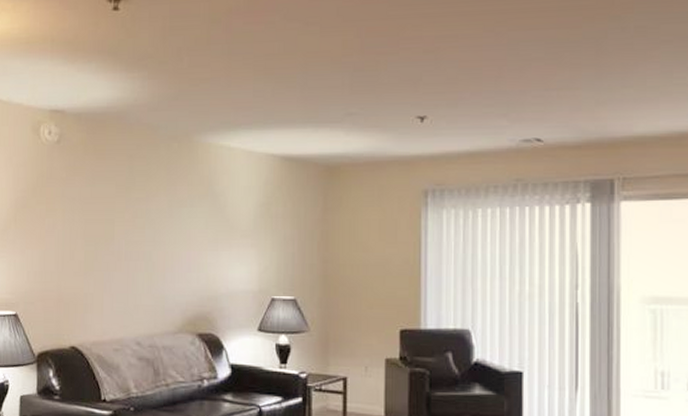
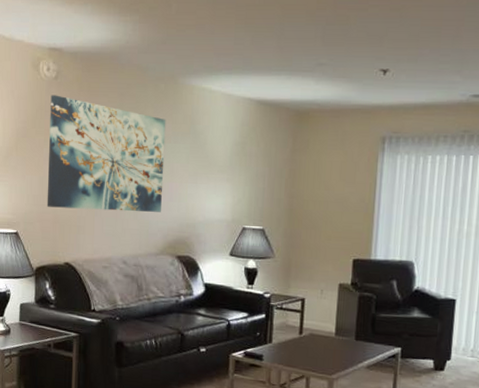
wall art: none [49,160,181,286] -> present [47,95,166,212]

